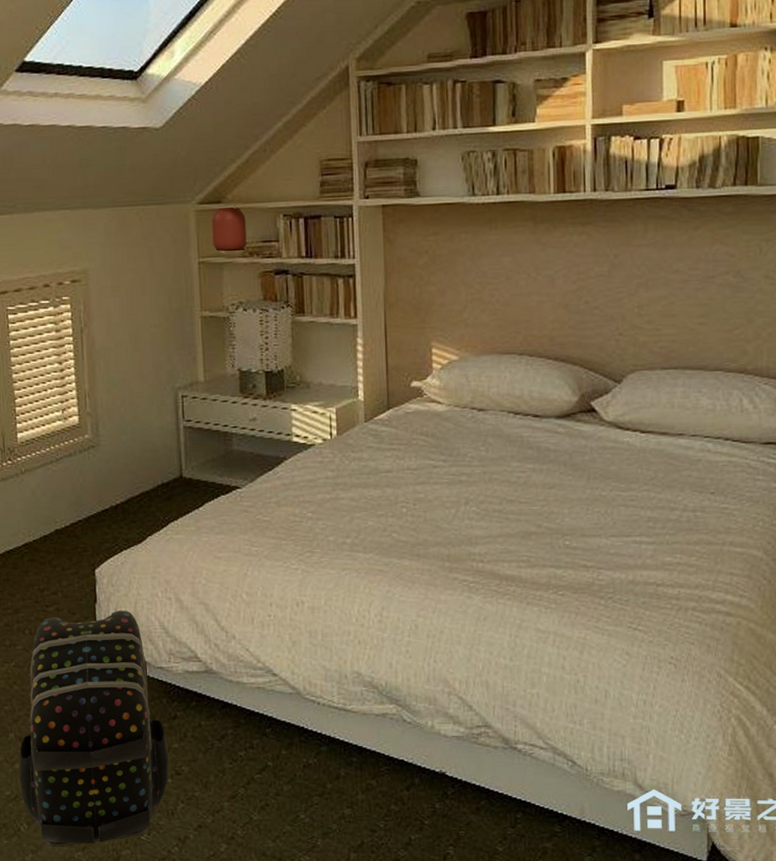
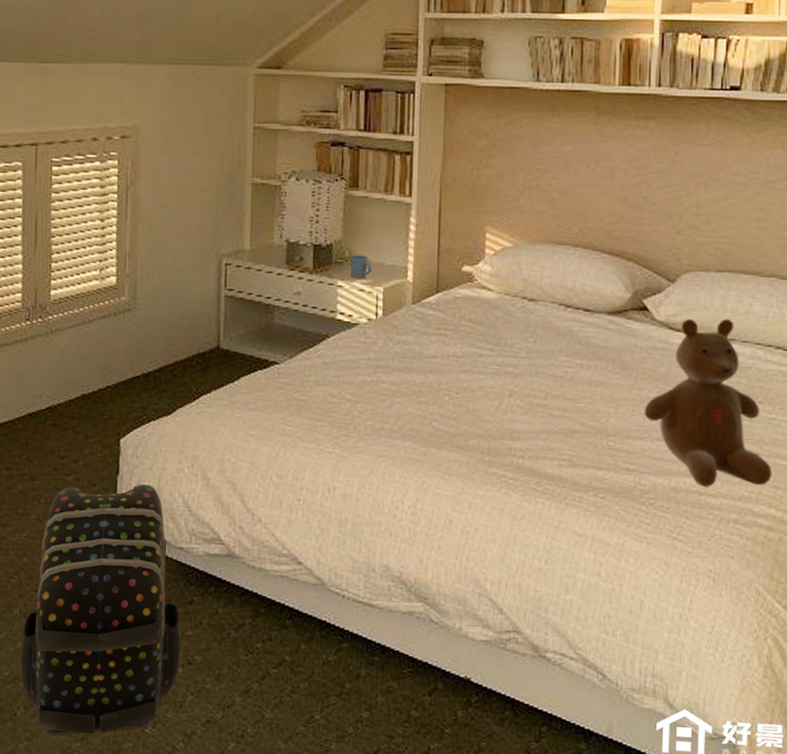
vase: present [211,205,247,252] -> none [270,72,305,119]
mug: none [301,378,323,402] -> present [350,255,372,279]
stuffed bear: none [598,414,727,578] -> present [644,318,772,487]

